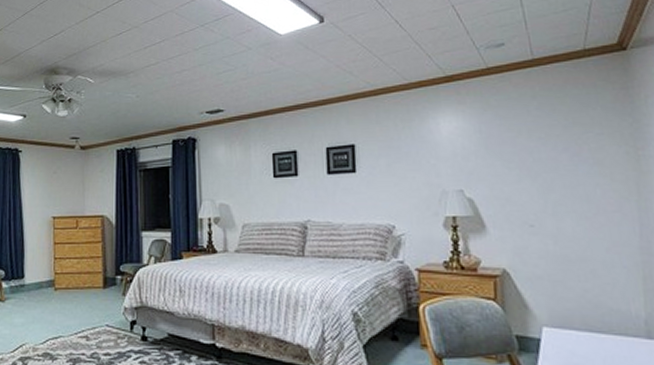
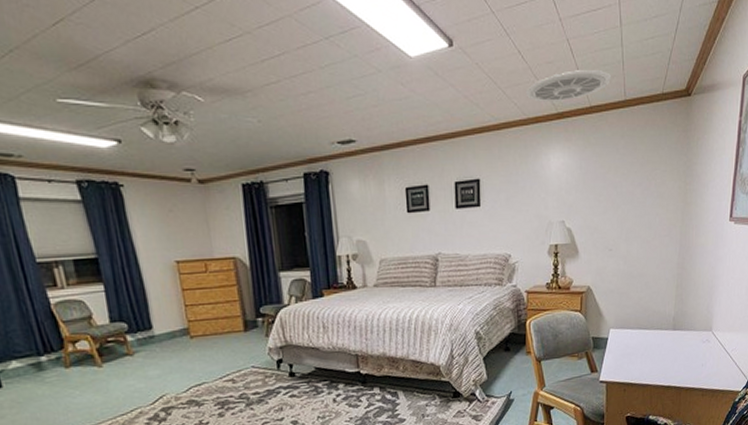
ceiling vent: none [405,31,512,67] -> present [525,70,612,102]

